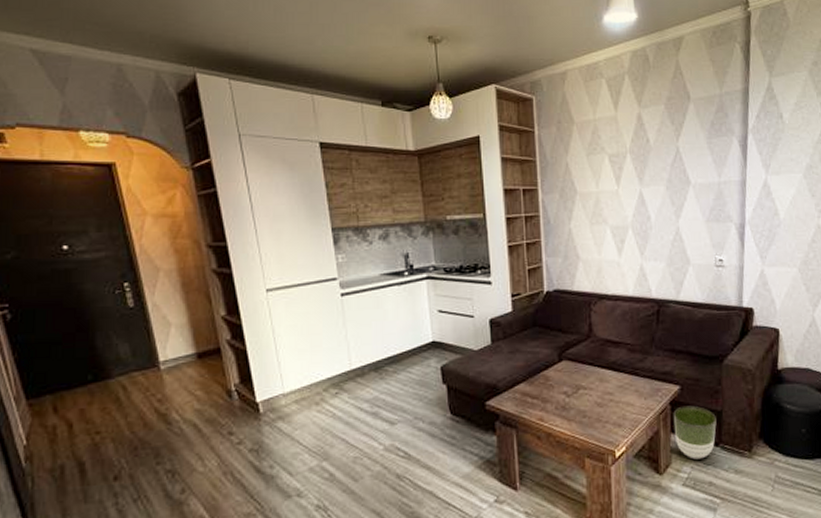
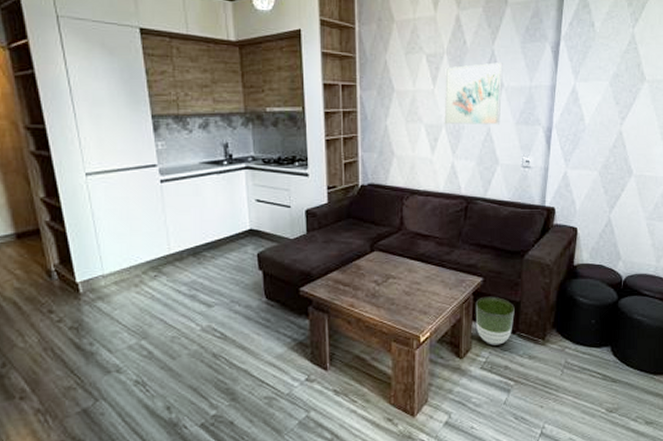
wall art: none [629,159,690,226] -> present [444,62,503,125]

